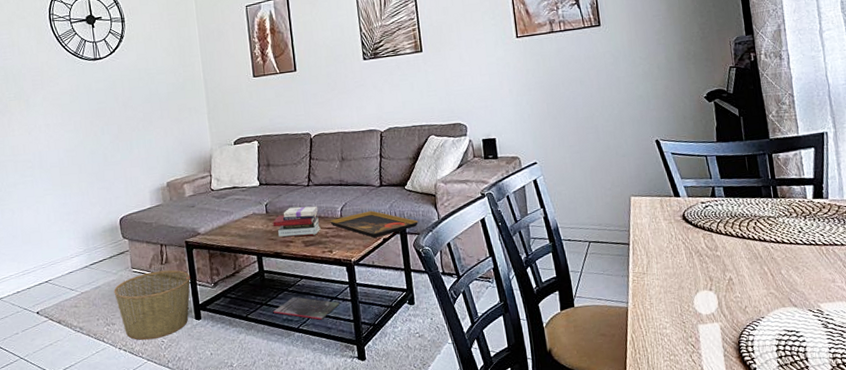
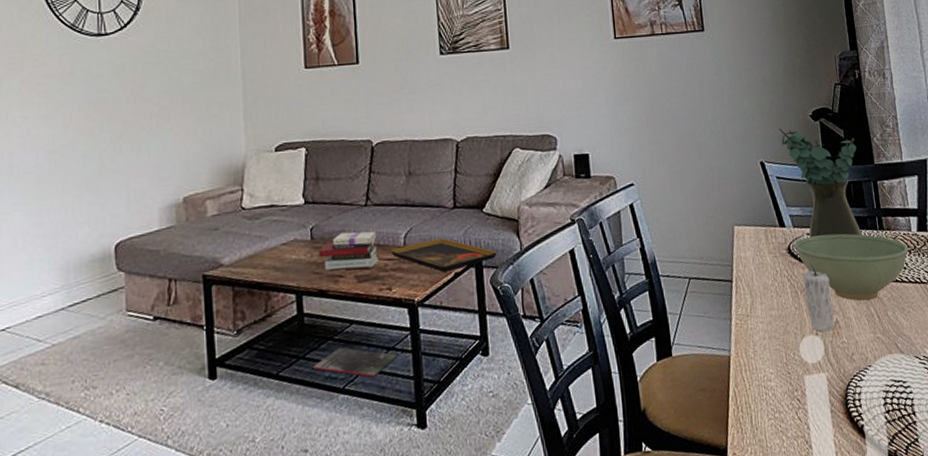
basket: present [113,269,191,340] -> none [99,312,207,409]
vase: none [674,110,757,206] -> present [779,128,863,238]
bowl: none [688,201,804,261] -> present [794,233,909,301]
candle: none [696,229,729,288] -> present [802,264,835,332]

